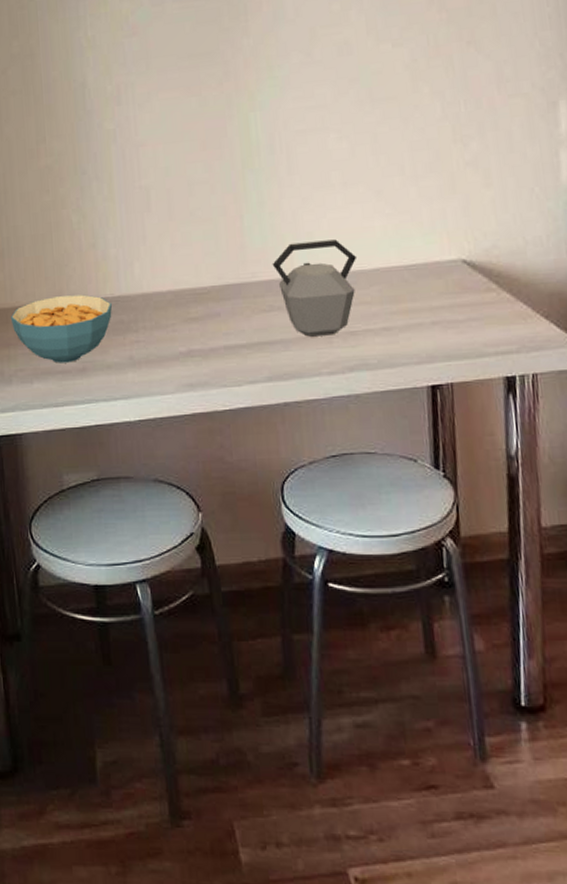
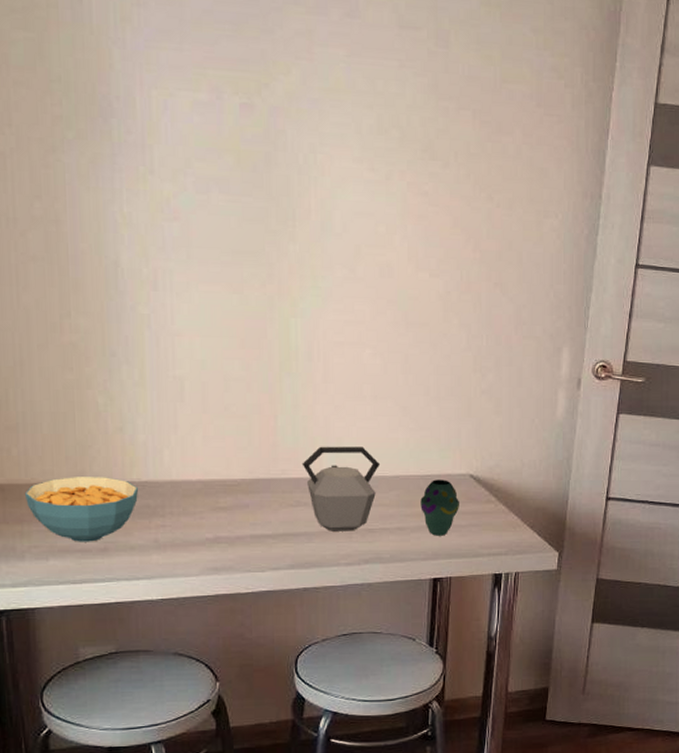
vase: none [406,268,454,335] -> present [420,480,459,536]

